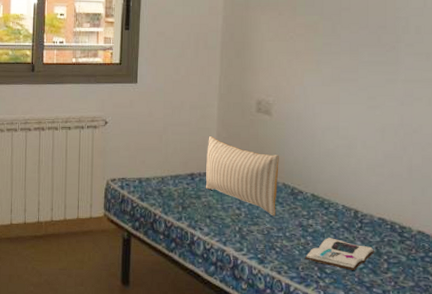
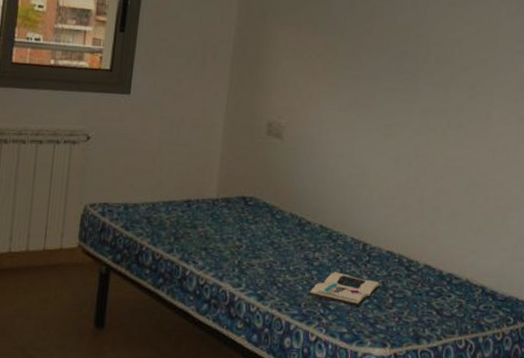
pillow: present [206,136,279,216] -> none [204,159,288,249]

